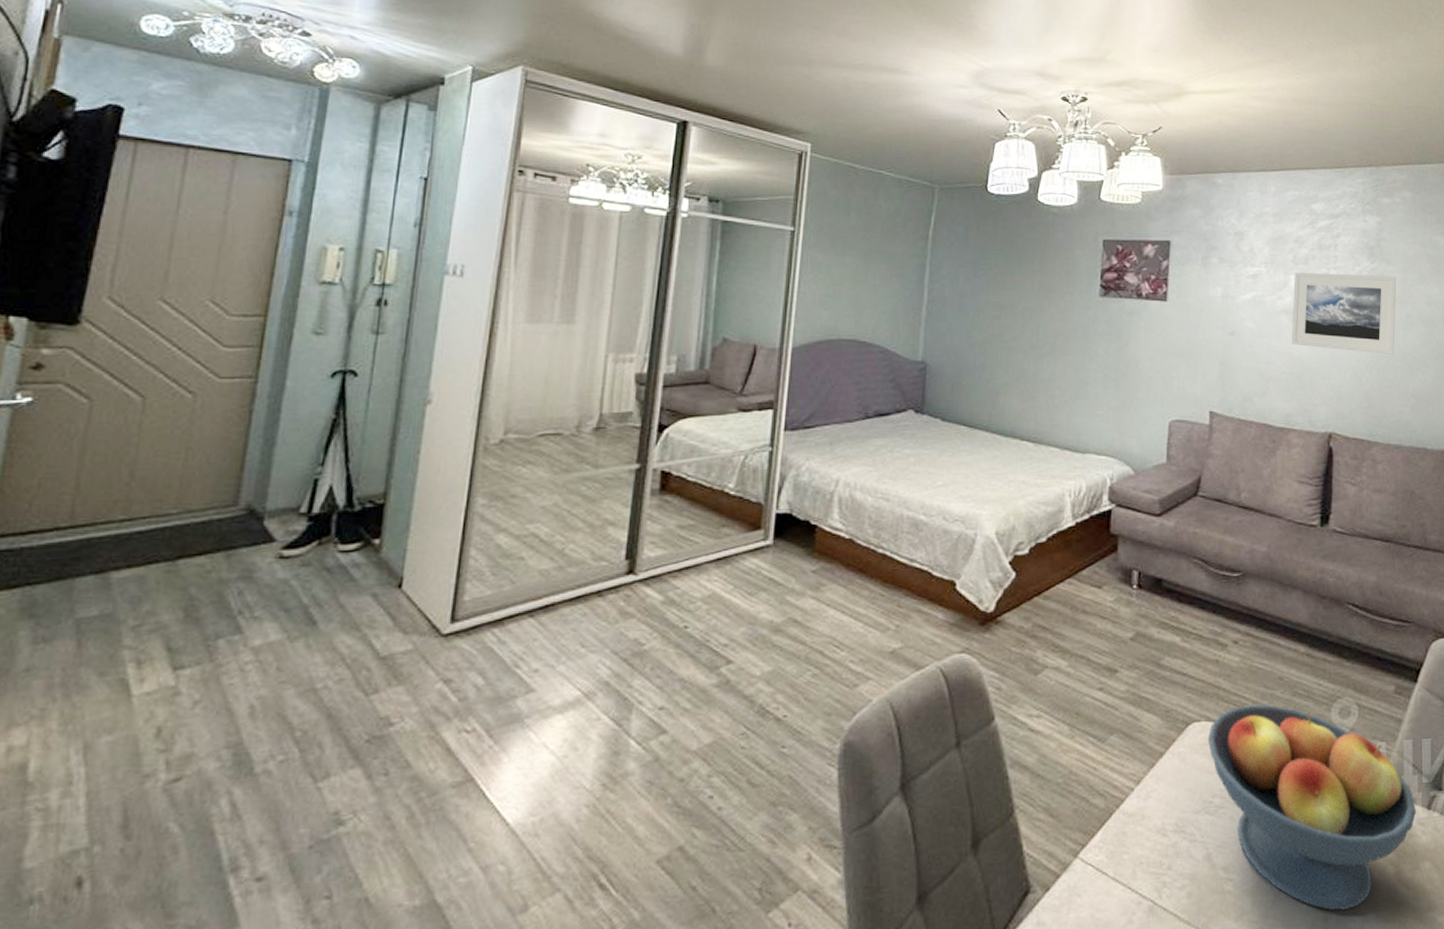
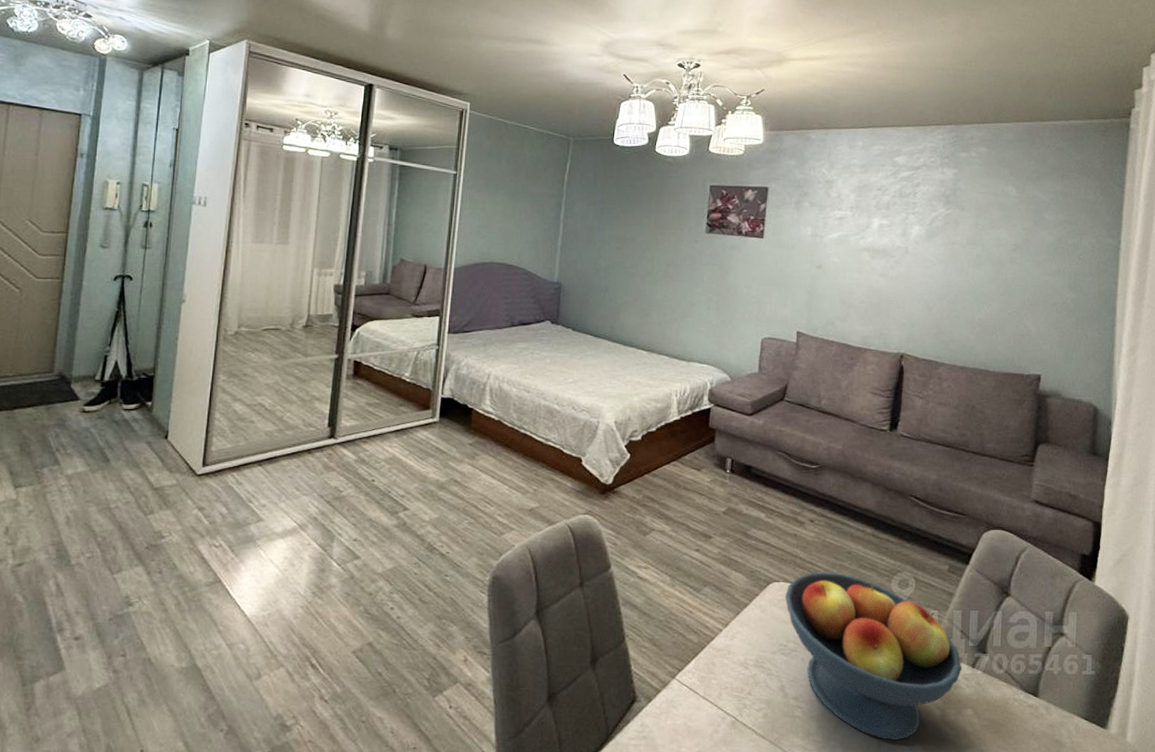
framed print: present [1291,272,1397,354] -> none [871,216,970,289]

